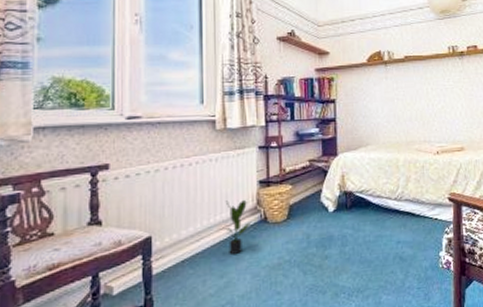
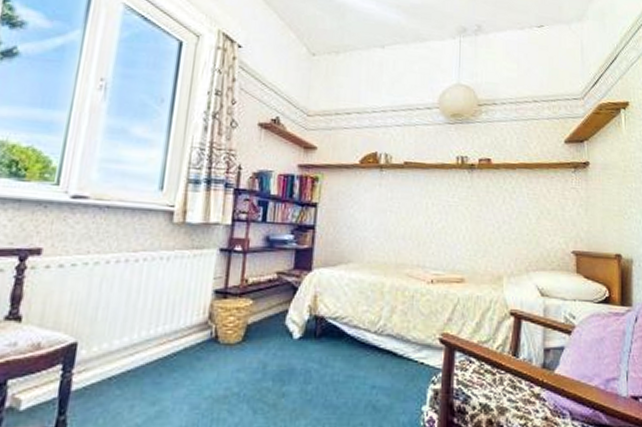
potted plant: present [224,200,252,256] -> none [165,309,199,379]

